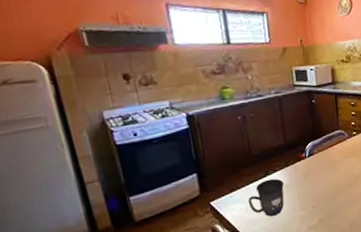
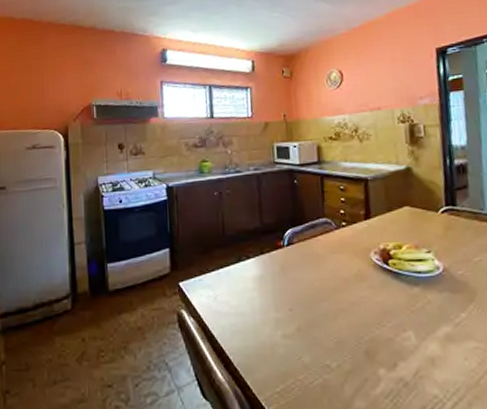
mug: present [248,178,285,217] -> none [217,266,258,312]

